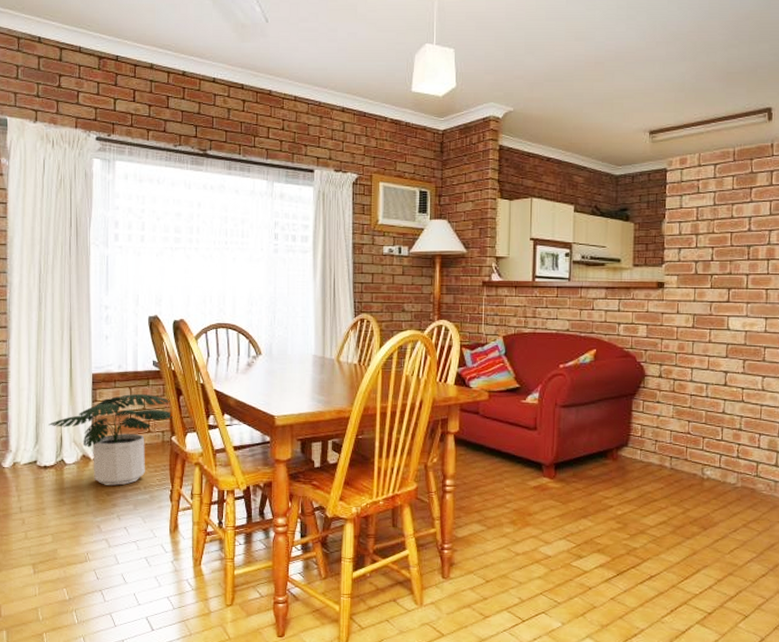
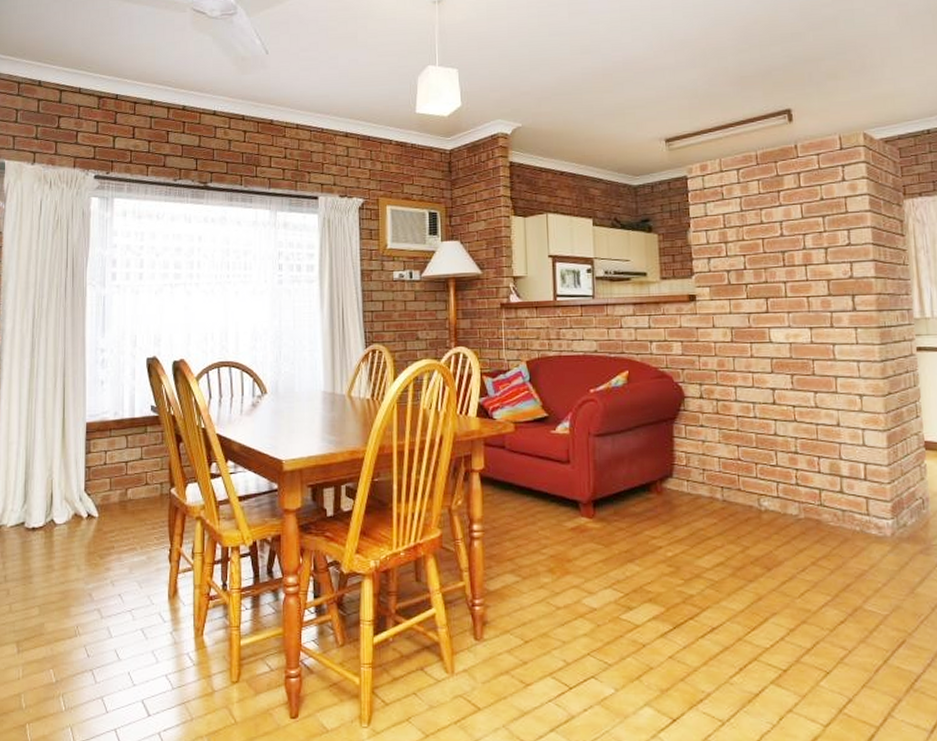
potted plant: present [48,393,173,486] -> none [38,442,172,547]

